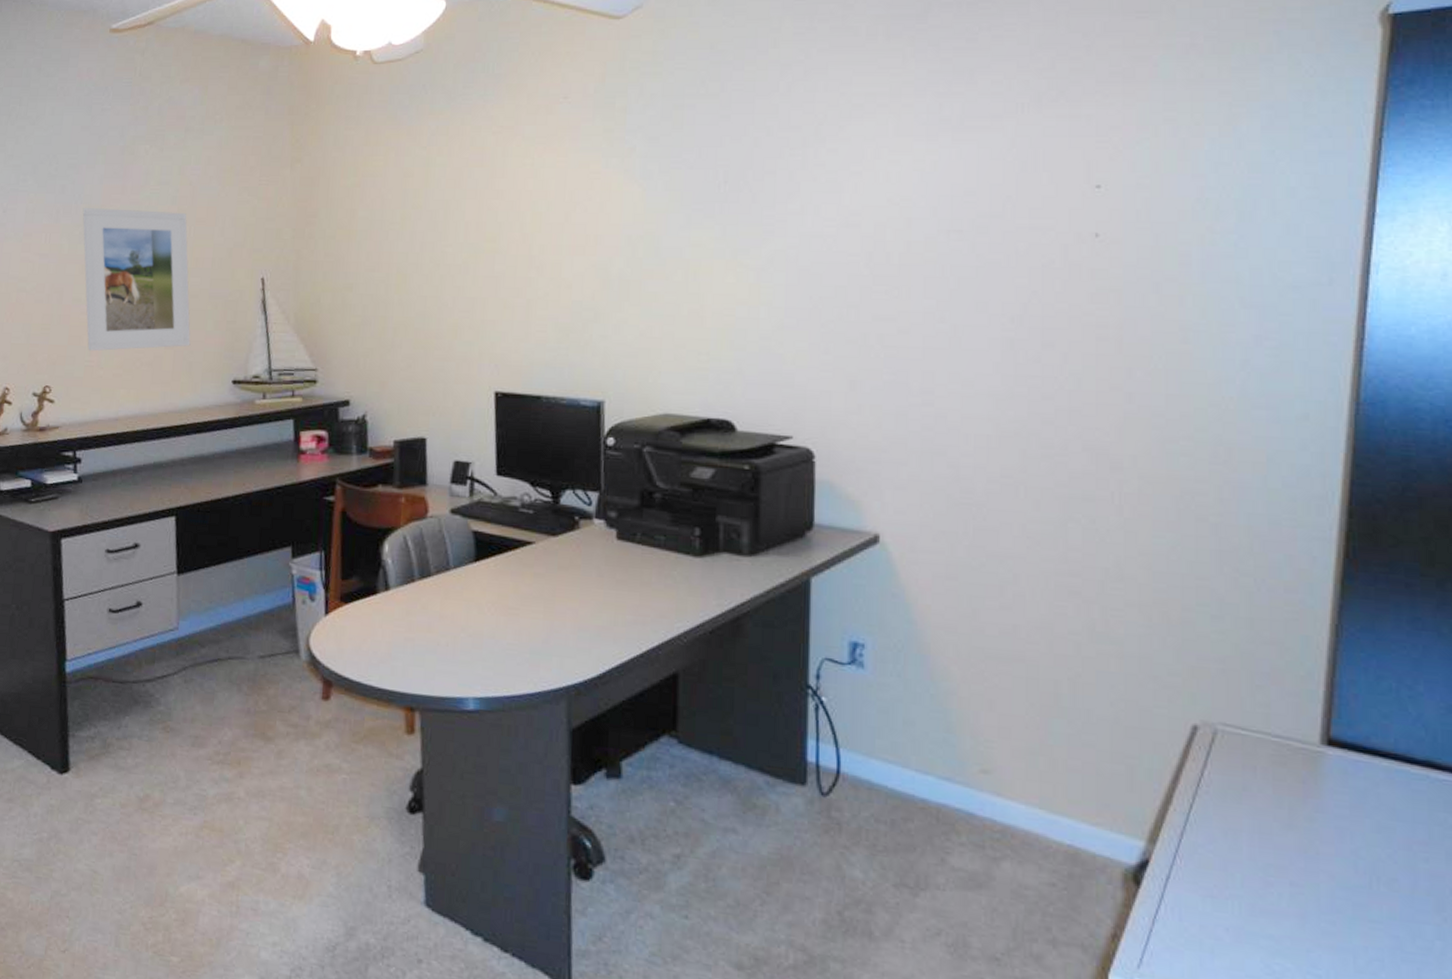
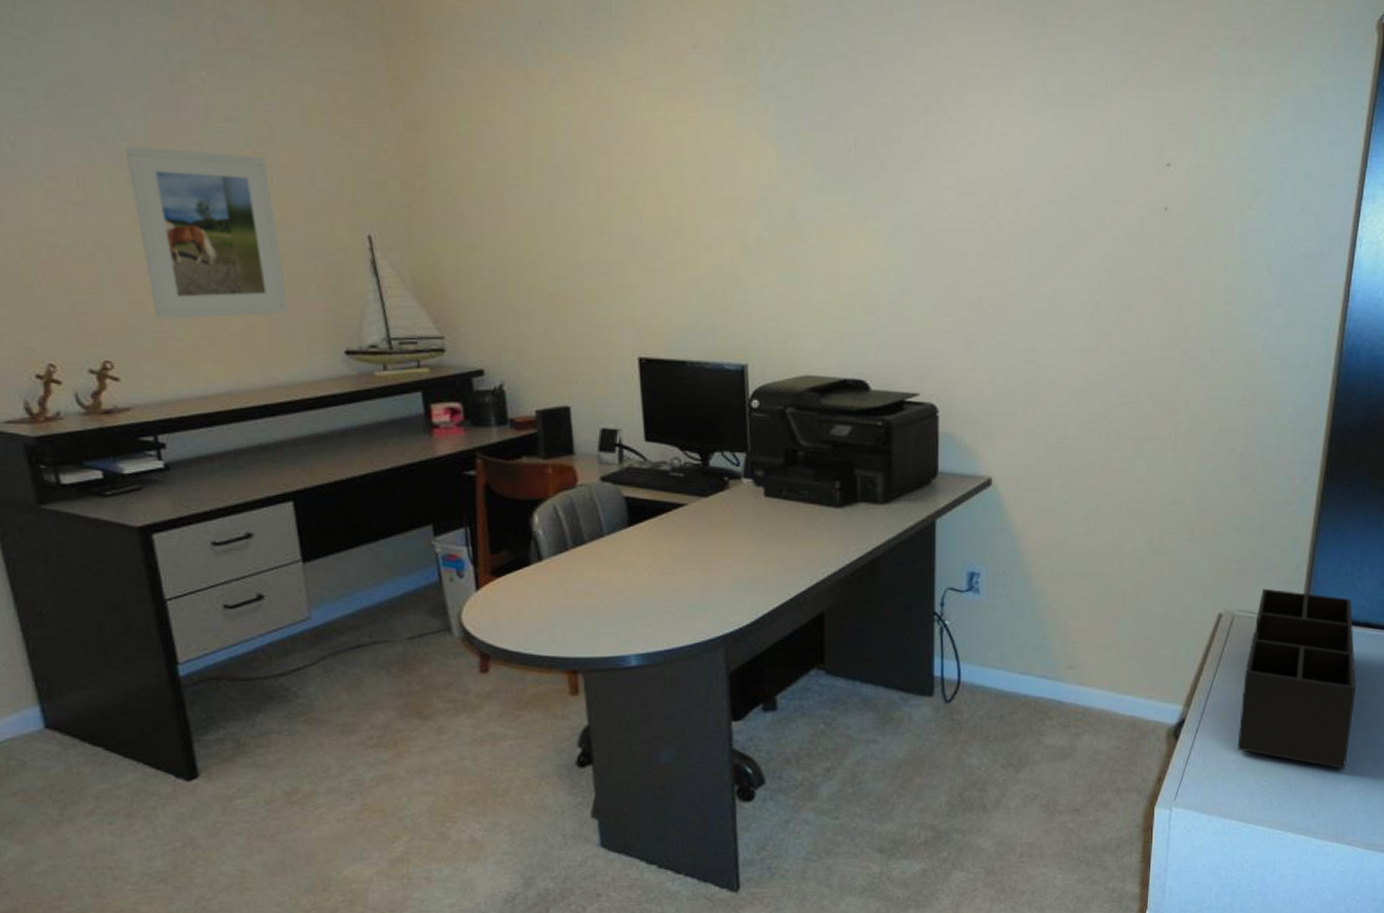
desk organizer: none [1231,698,1419,968] -> present [1237,588,1357,769]

